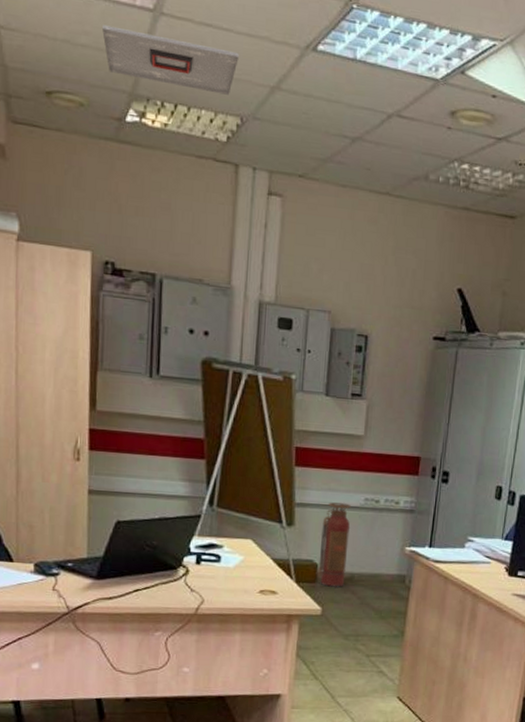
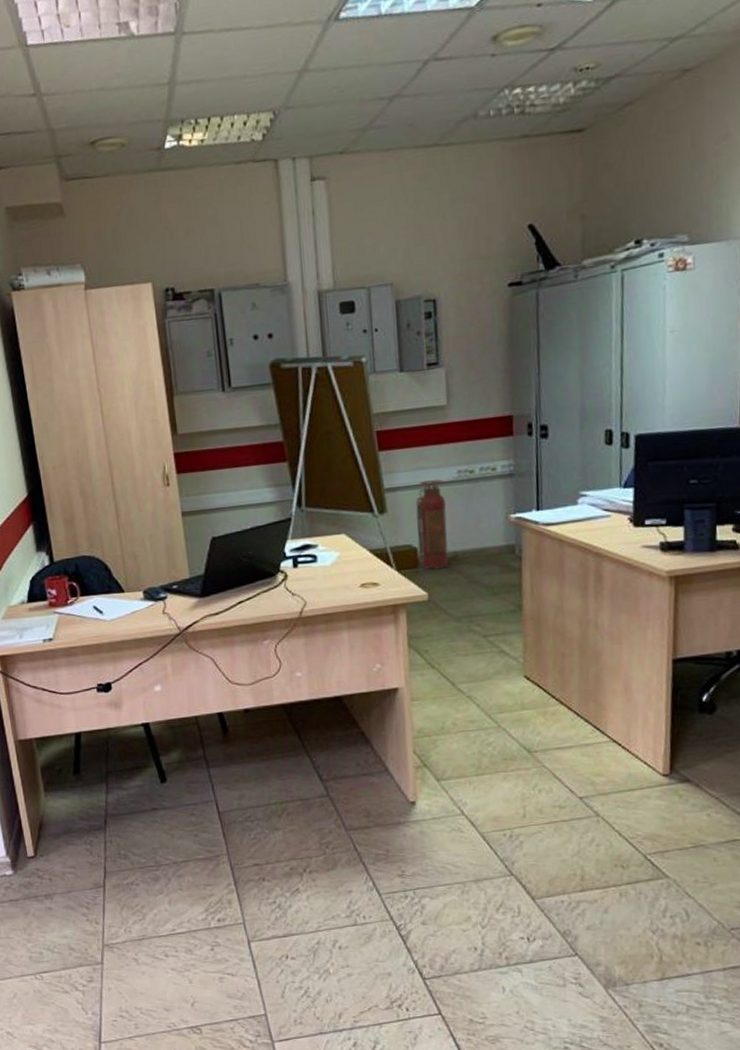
ceiling vent: present [102,25,239,95] -> none [131,47,263,106]

